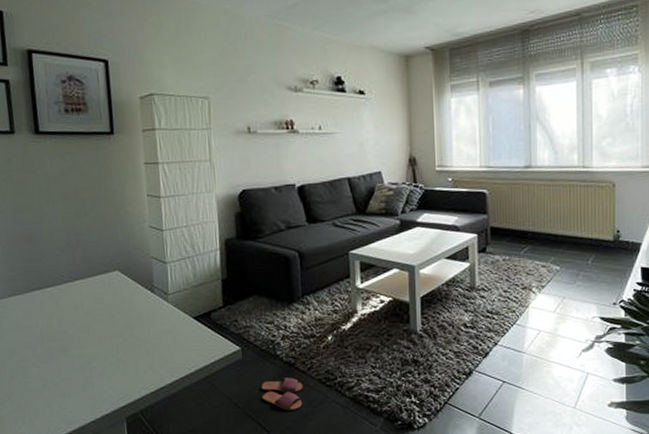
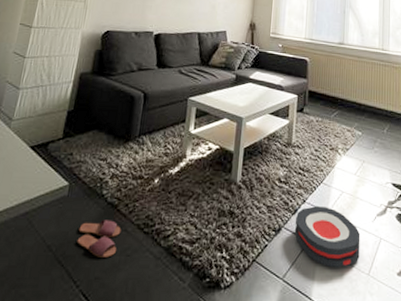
robot vacuum: none [487,347,564,404] -> present [294,206,361,268]

